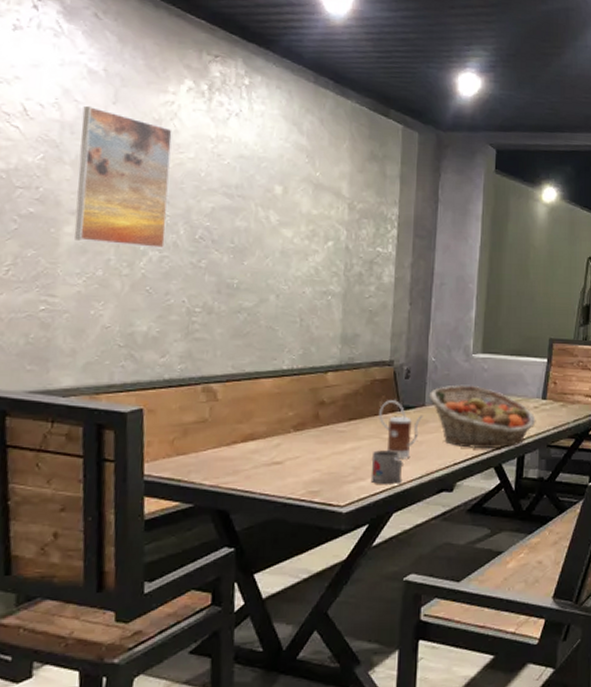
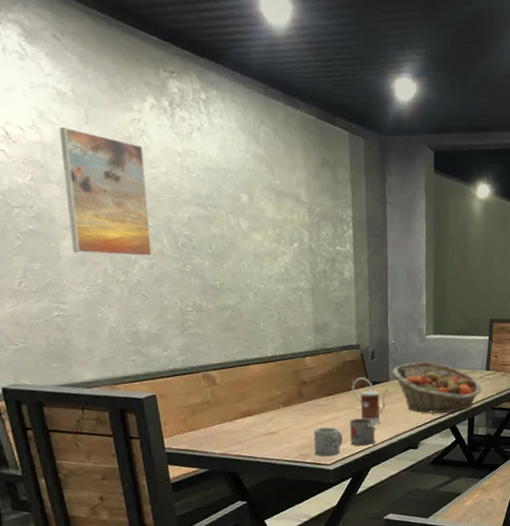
mug: none [325,459,362,496] -> present [313,427,343,457]

